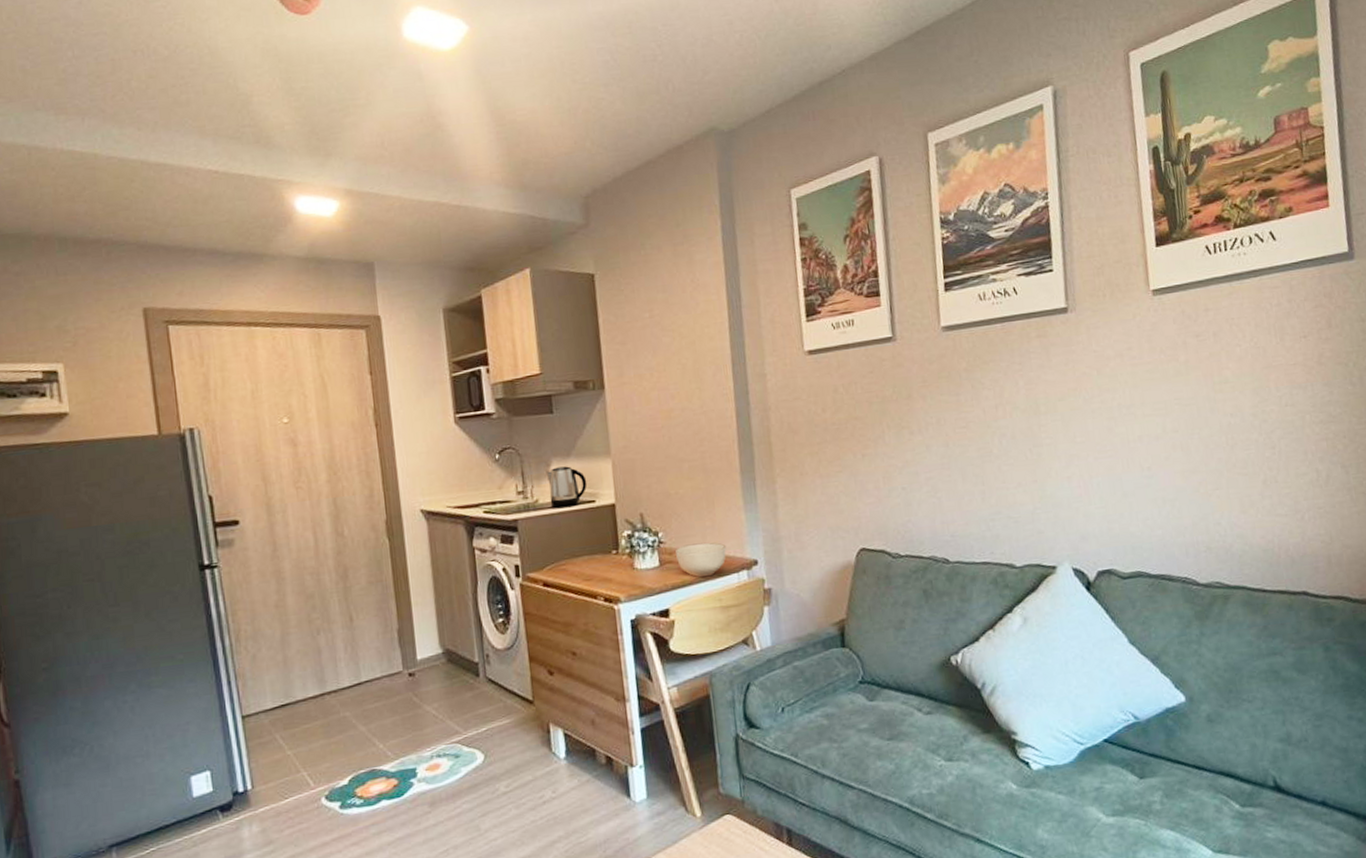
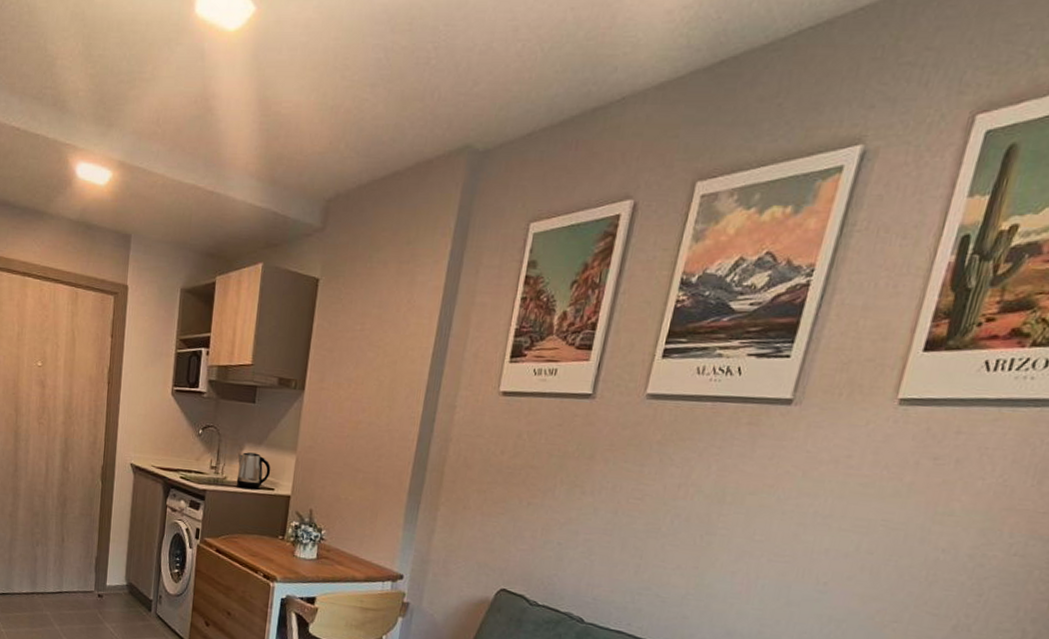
bowl: present [675,542,727,578] -> none [332,546,379,579]

